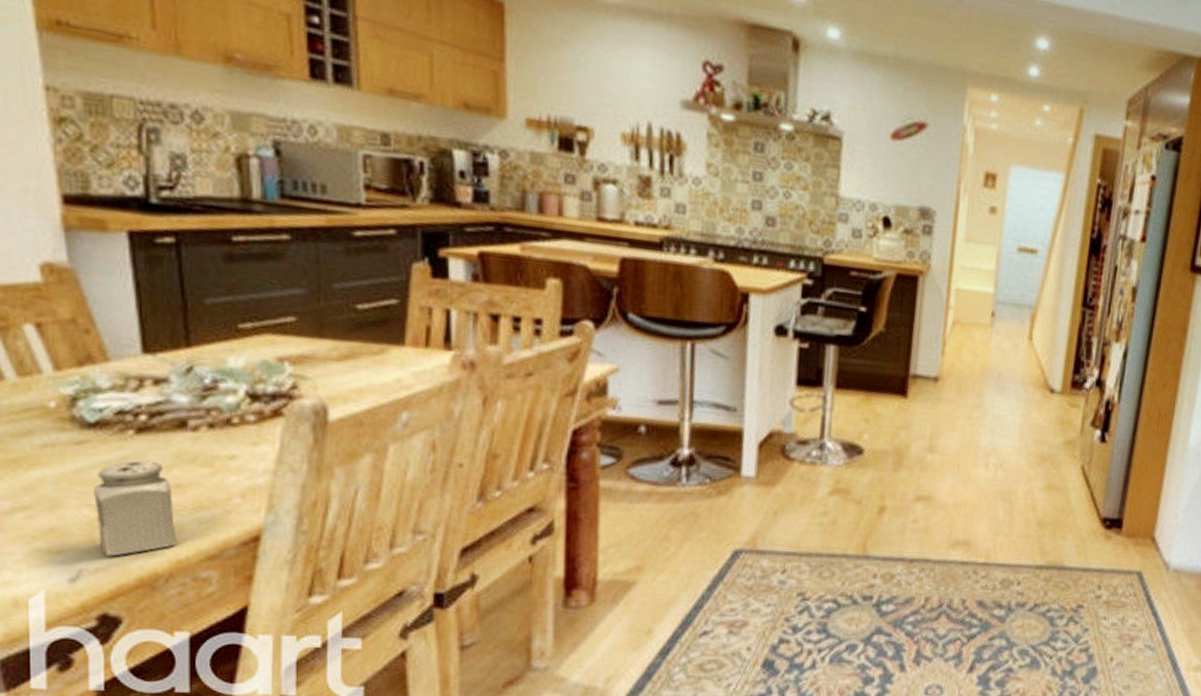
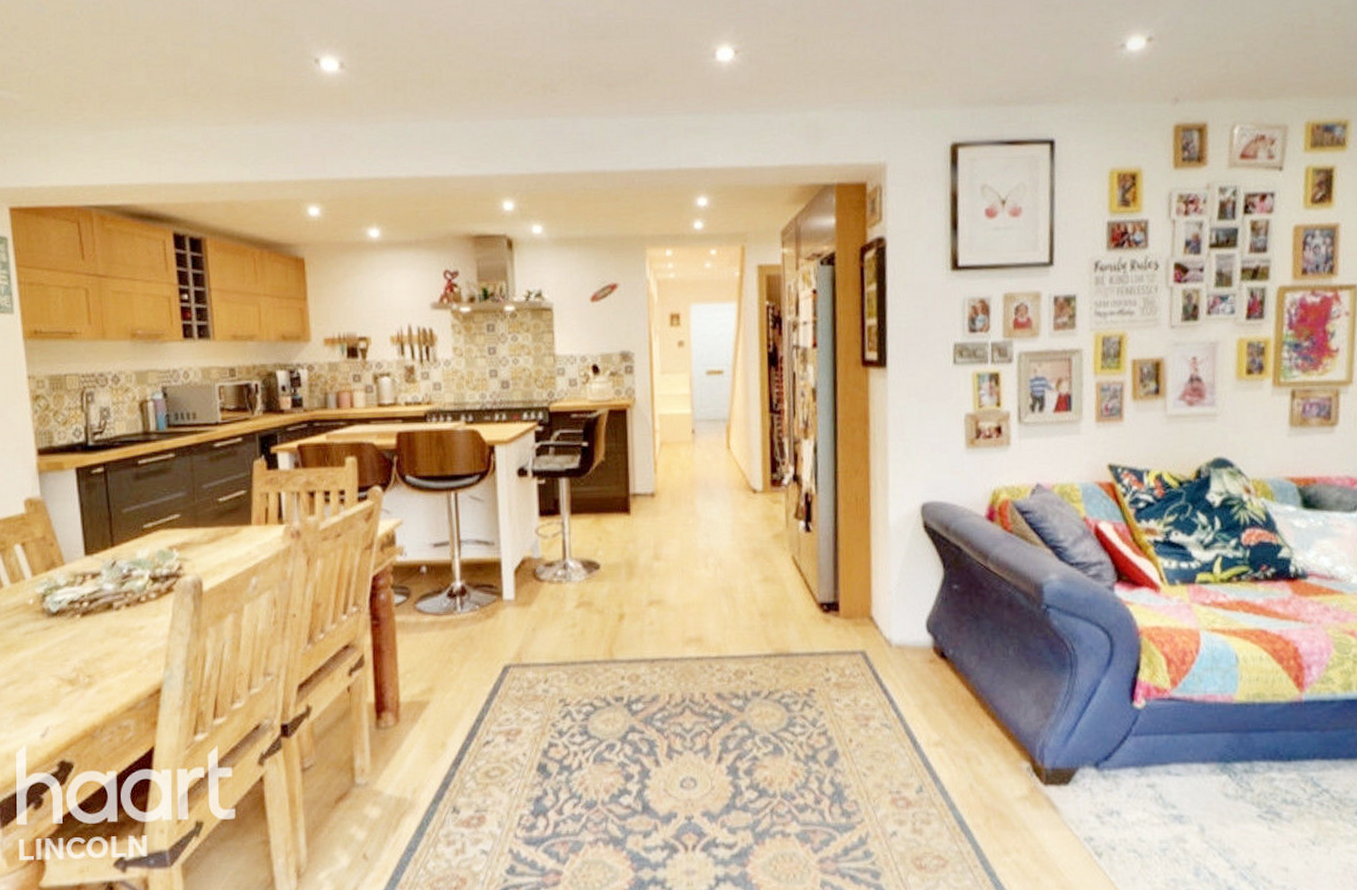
salt shaker: present [94,460,177,557] -> none [56,637,108,715]

